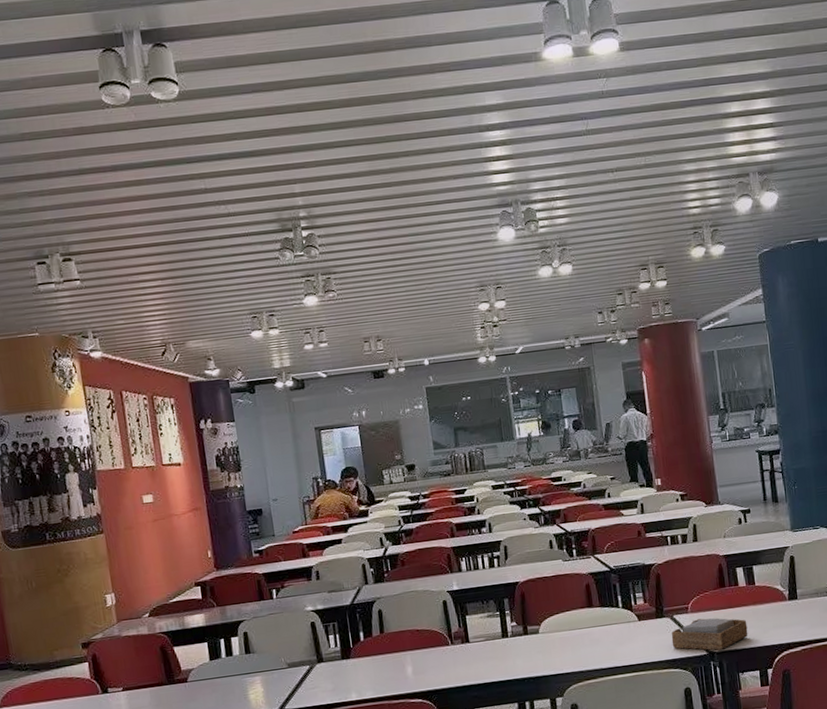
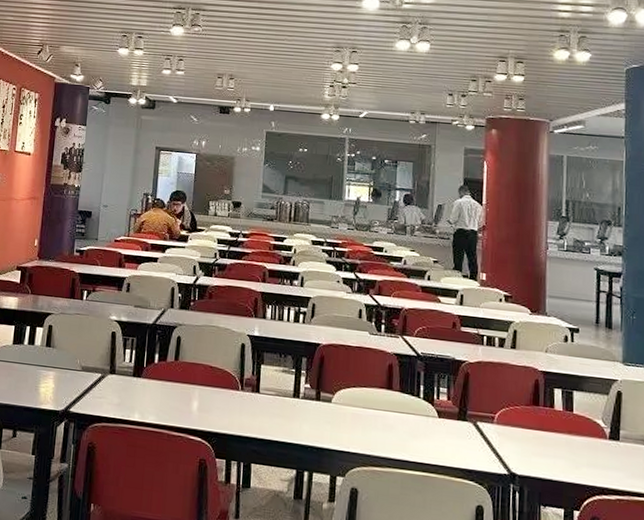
napkin holder: present [671,618,748,651] -> none [470,433,558,475]

